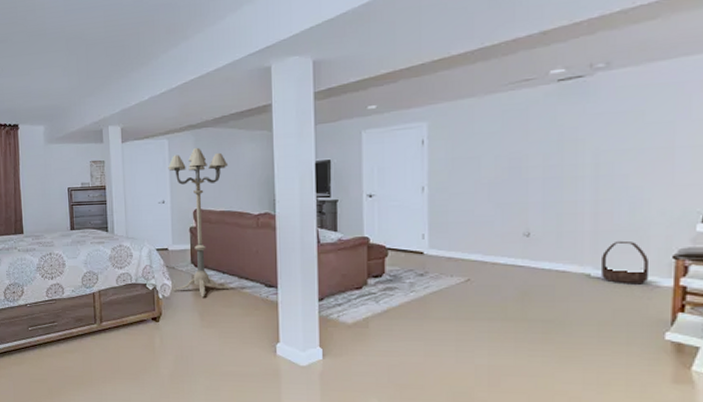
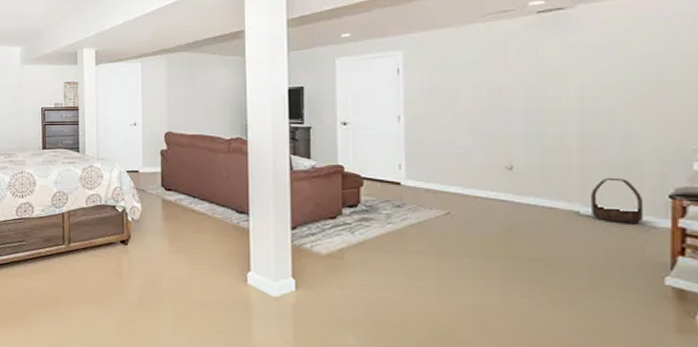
floor lamp: present [168,147,231,298] -> none [140,71,202,222]

